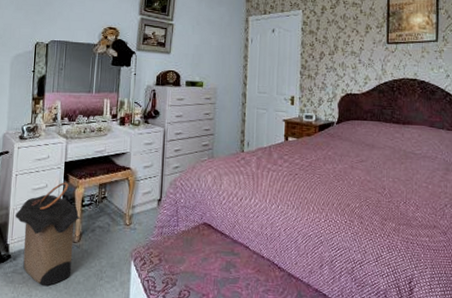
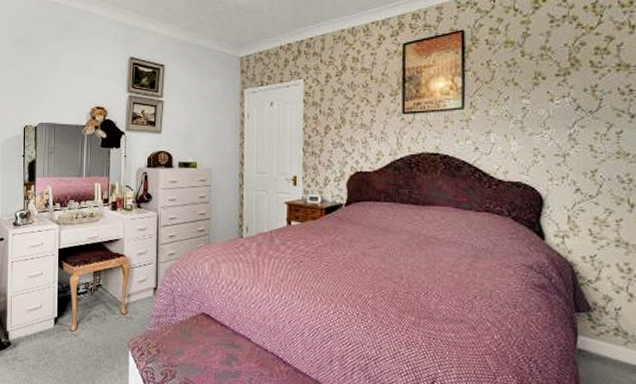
laundry hamper: present [15,182,81,287] -> none [13,269,77,375]

